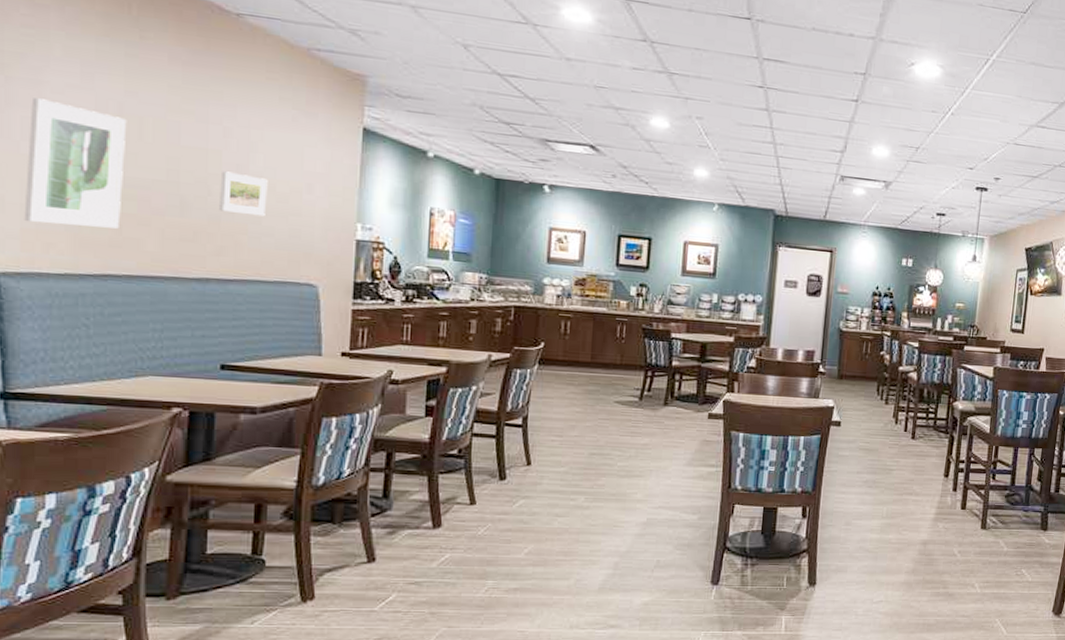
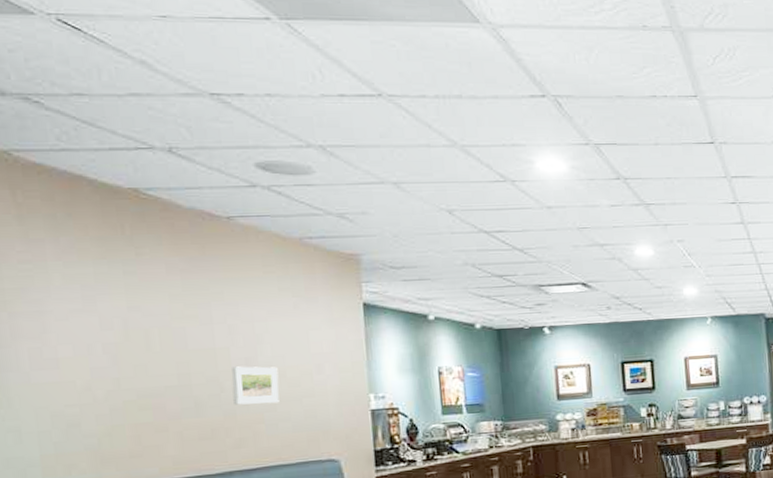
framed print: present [24,98,127,229] -> none [36,328,138,448]

